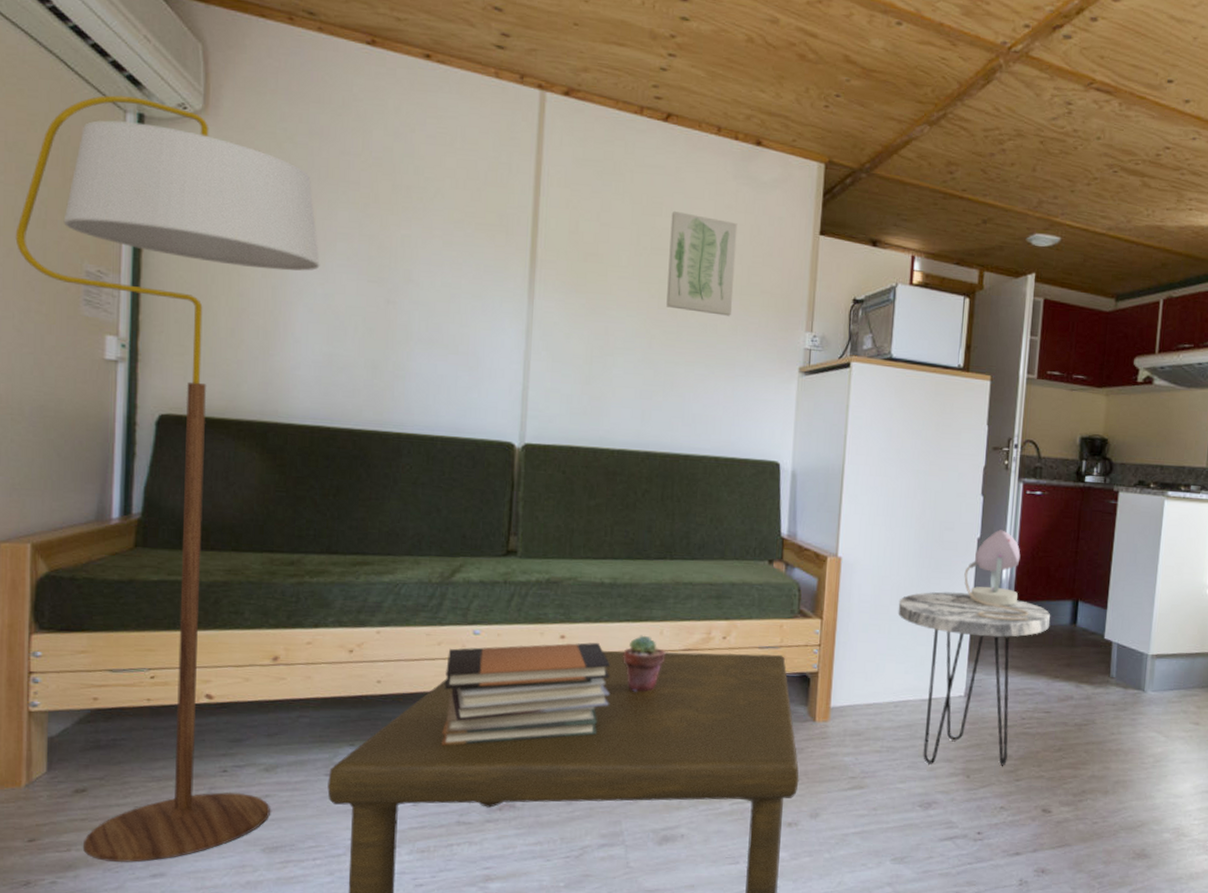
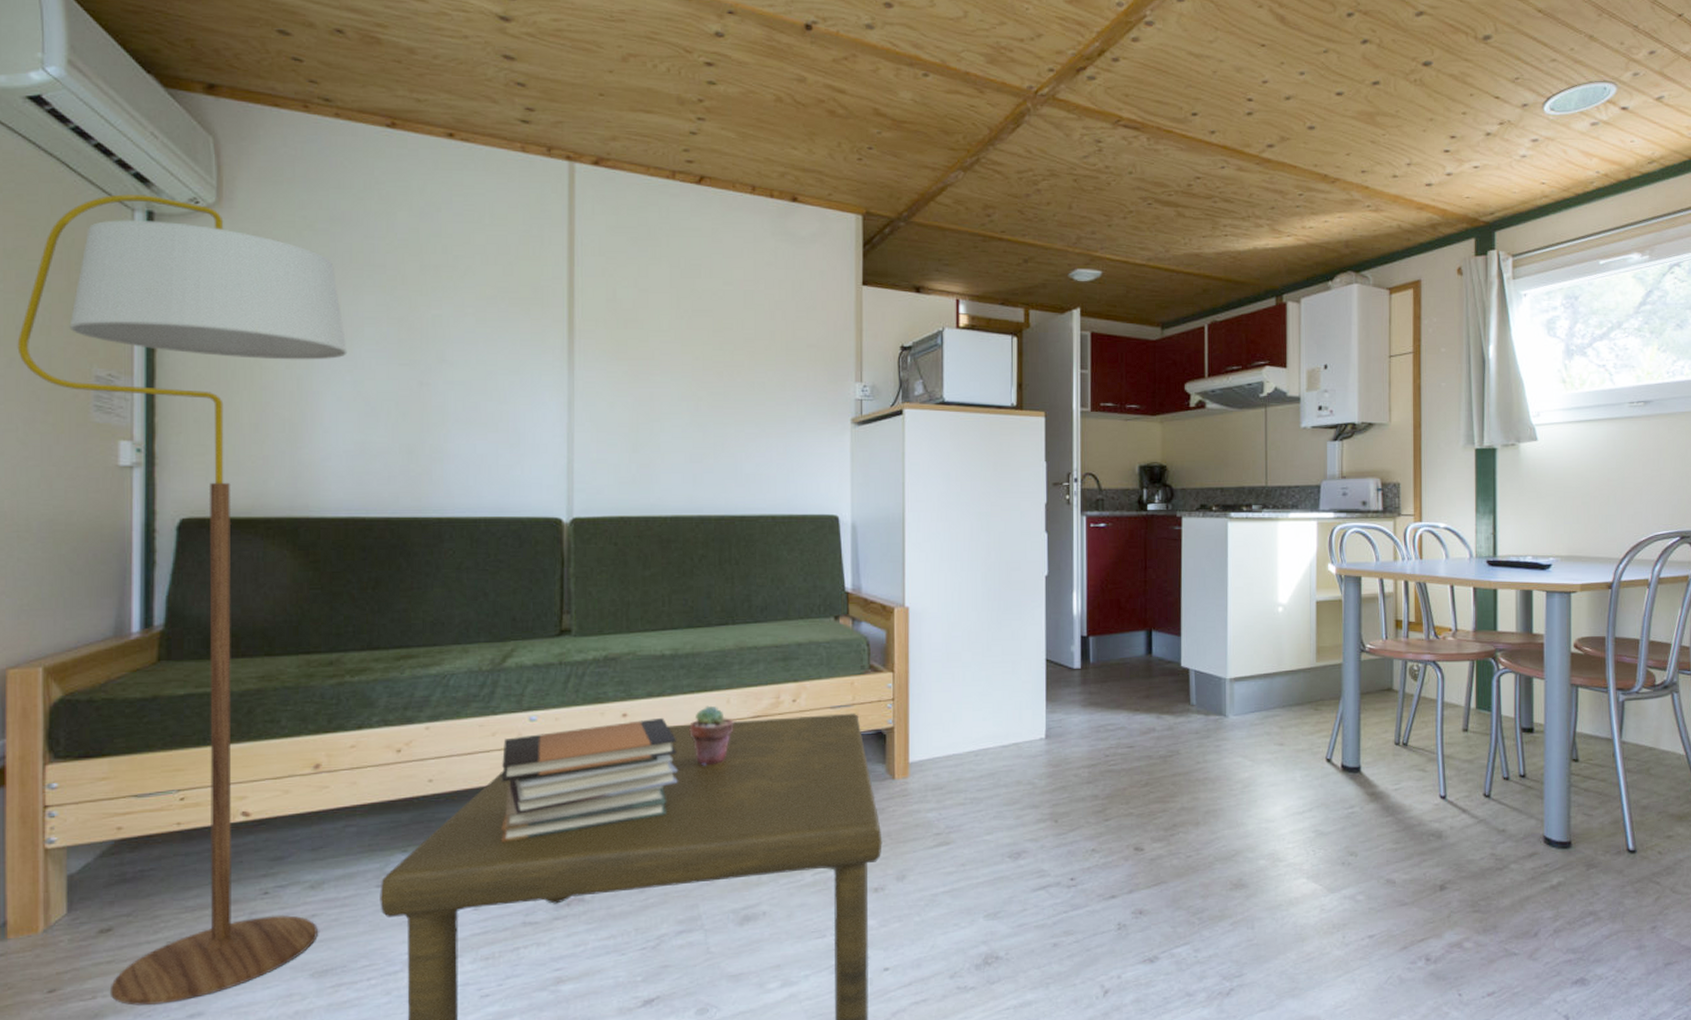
wall art: present [666,210,738,316] -> none [711,271,779,372]
side table: present [898,591,1050,766] -> none [970,632,1125,812]
table lamp: present [964,529,1029,621] -> none [1035,565,1104,657]

